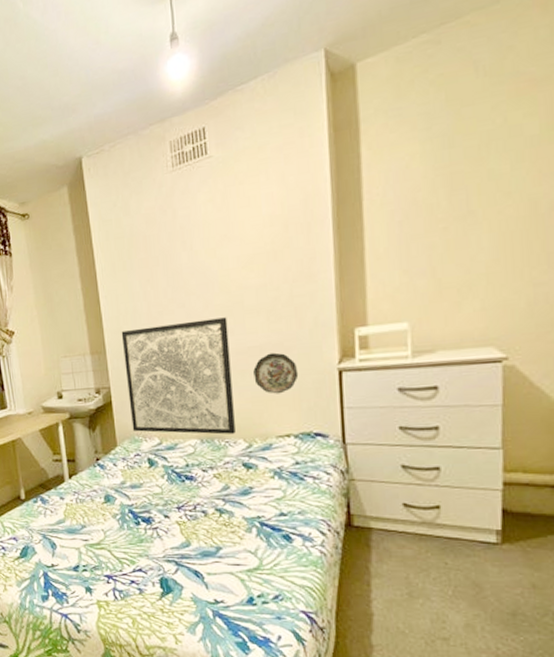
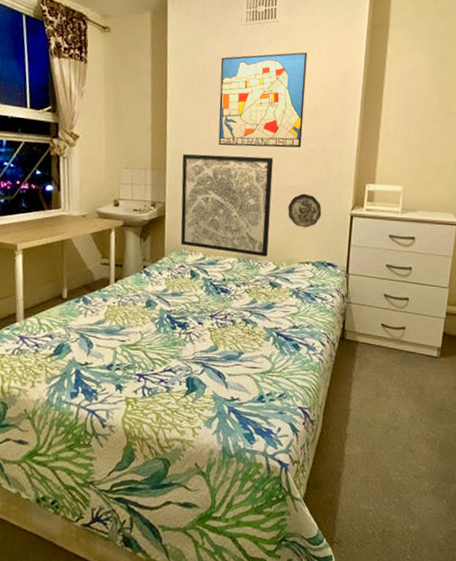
wall art: none [149,183,261,315] -> present [218,52,308,148]

